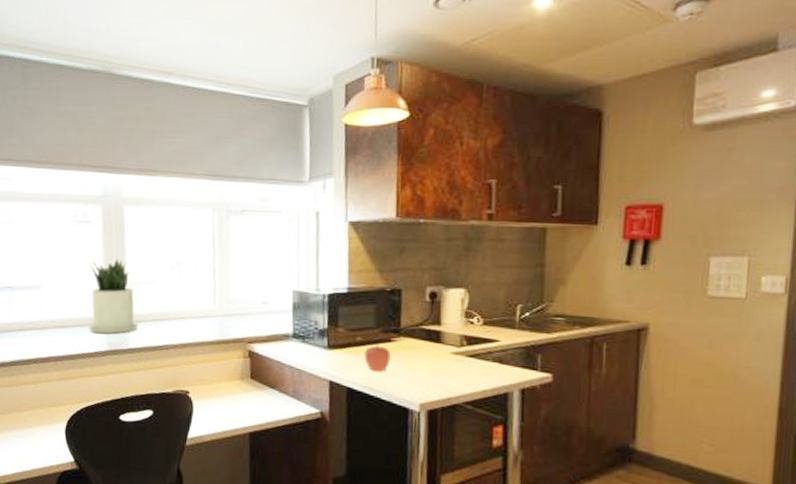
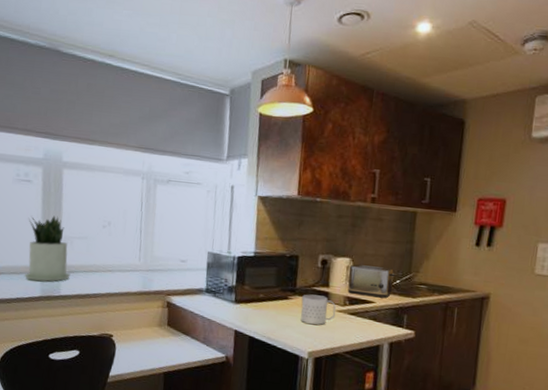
fruit: present [364,343,391,372] -> none [265,300,287,324]
mug: none [407,334,451,372] -> present [300,294,336,326]
toaster: none [463,295,524,336] -> present [347,264,396,298]

